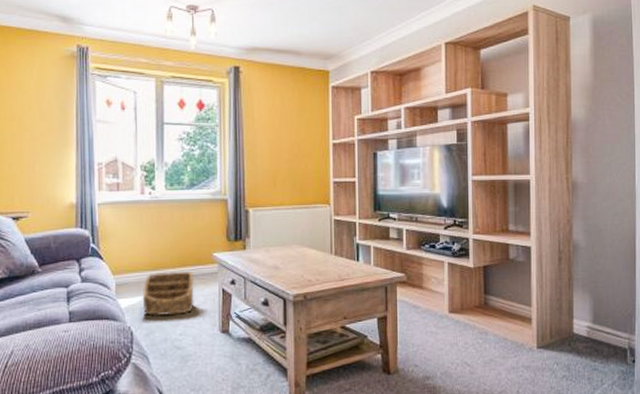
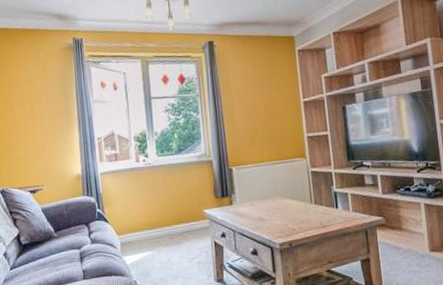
basket: present [142,271,194,316] -> none [144,227,190,270]

